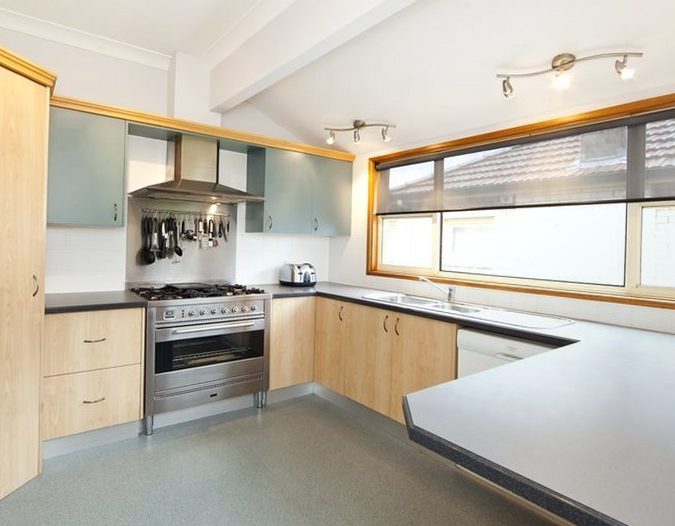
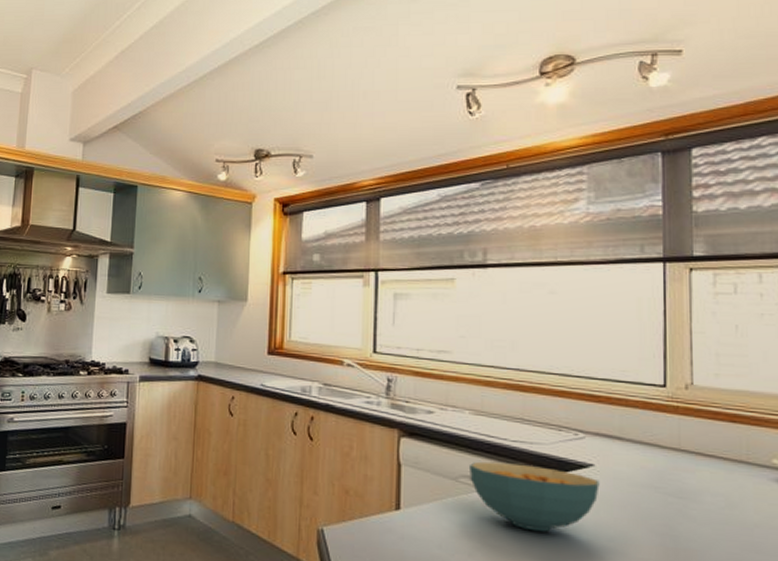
cereal bowl: none [503,343,583,387] -> present [470,461,600,532]

